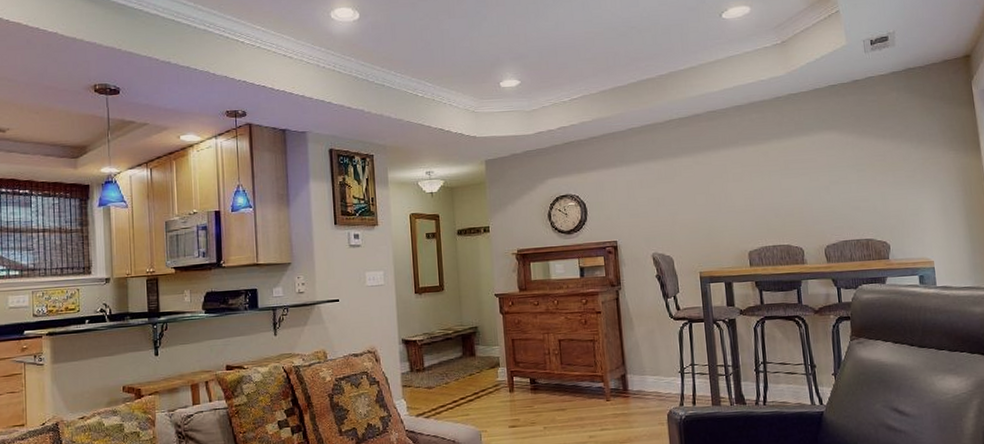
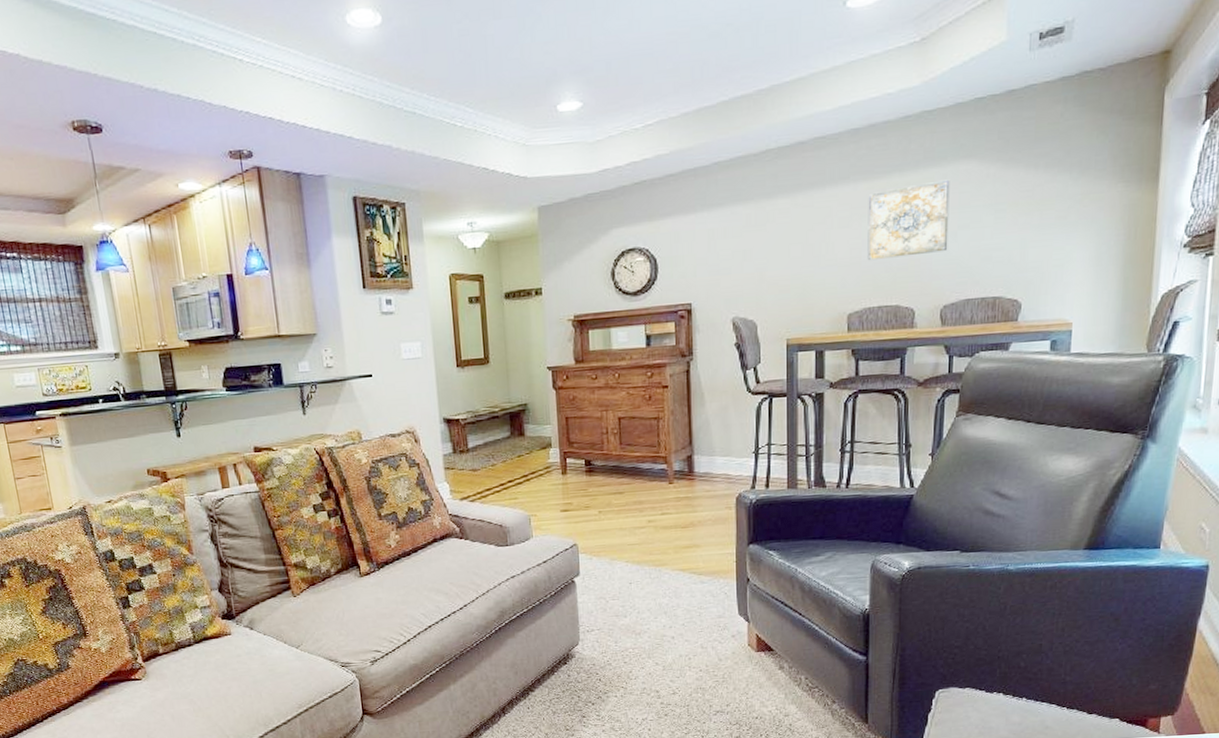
wall art: none [754,145,824,208] -> present [867,179,950,261]

